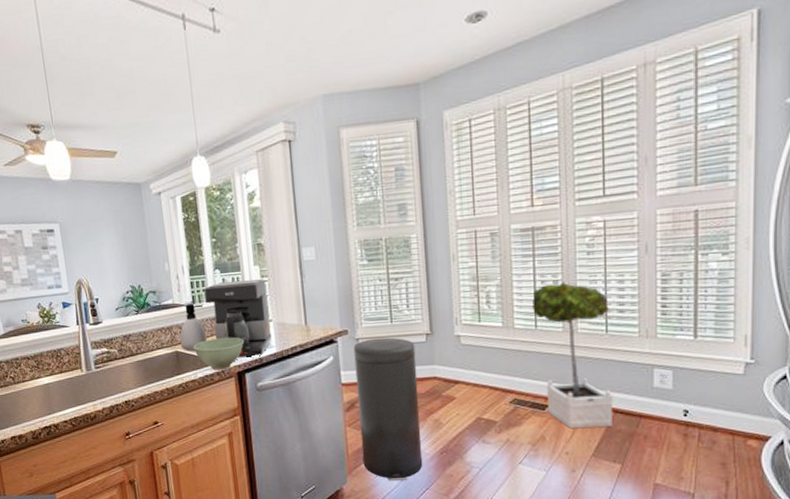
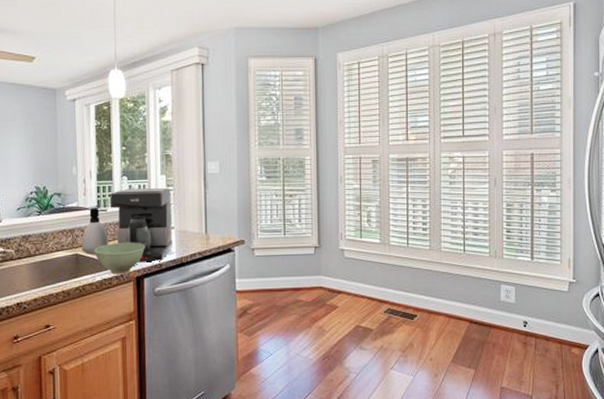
pedal bin: present [353,337,423,481] -> none [249,248,307,386]
potted tree: present [531,282,613,428] -> none [404,206,469,336]

